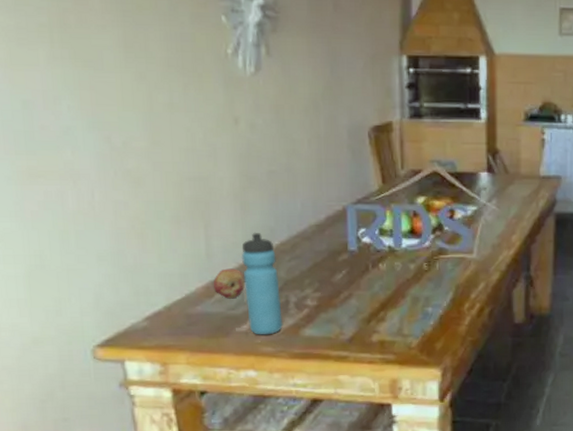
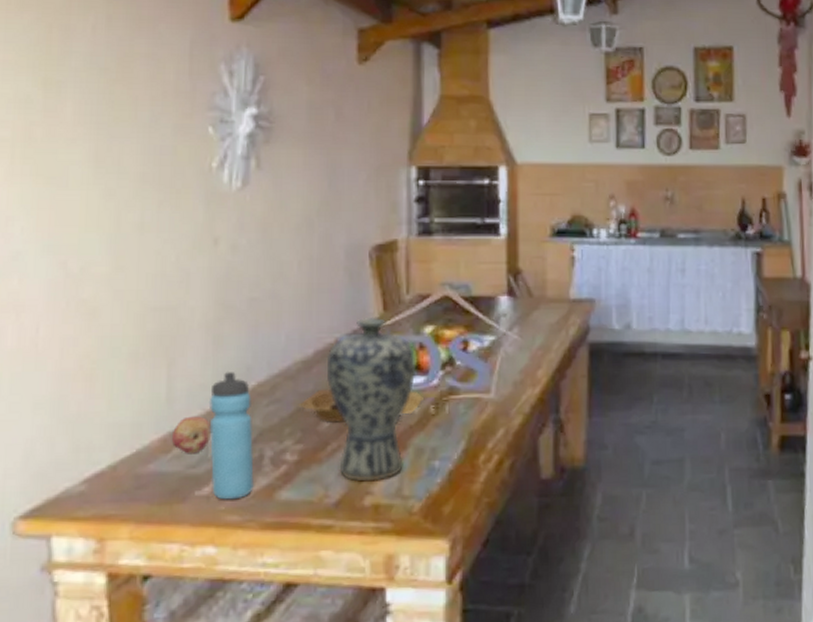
bowl: none [315,249,418,275] -> present [298,389,423,423]
vase: none [336,188,412,323] -> present [326,317,416,482]

